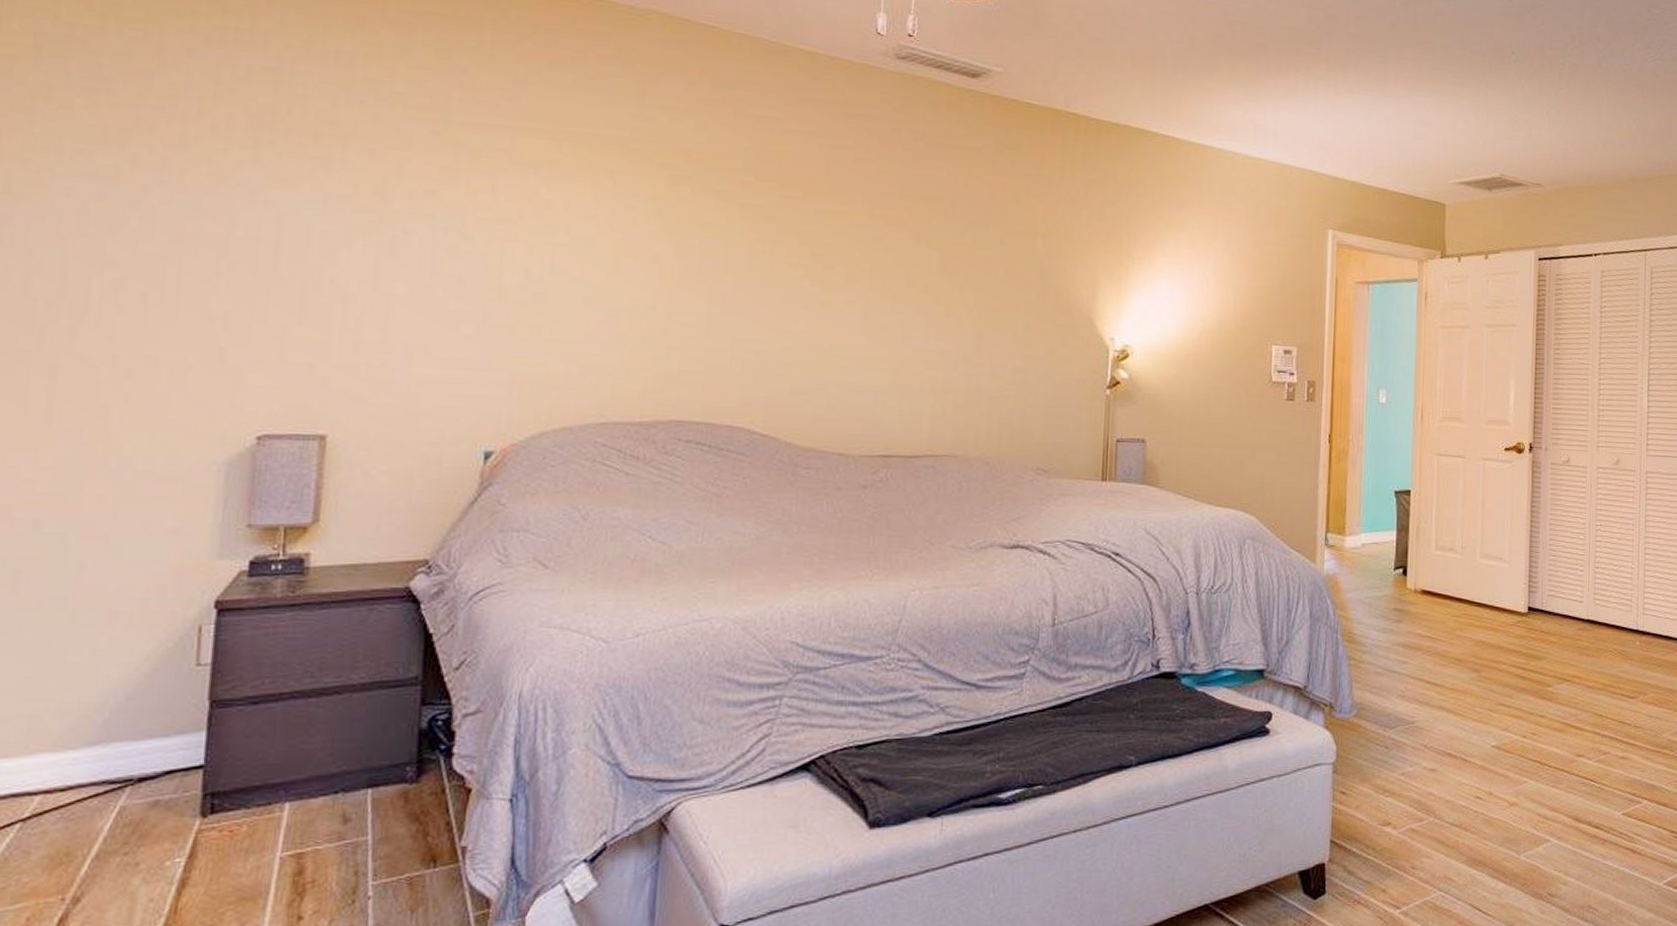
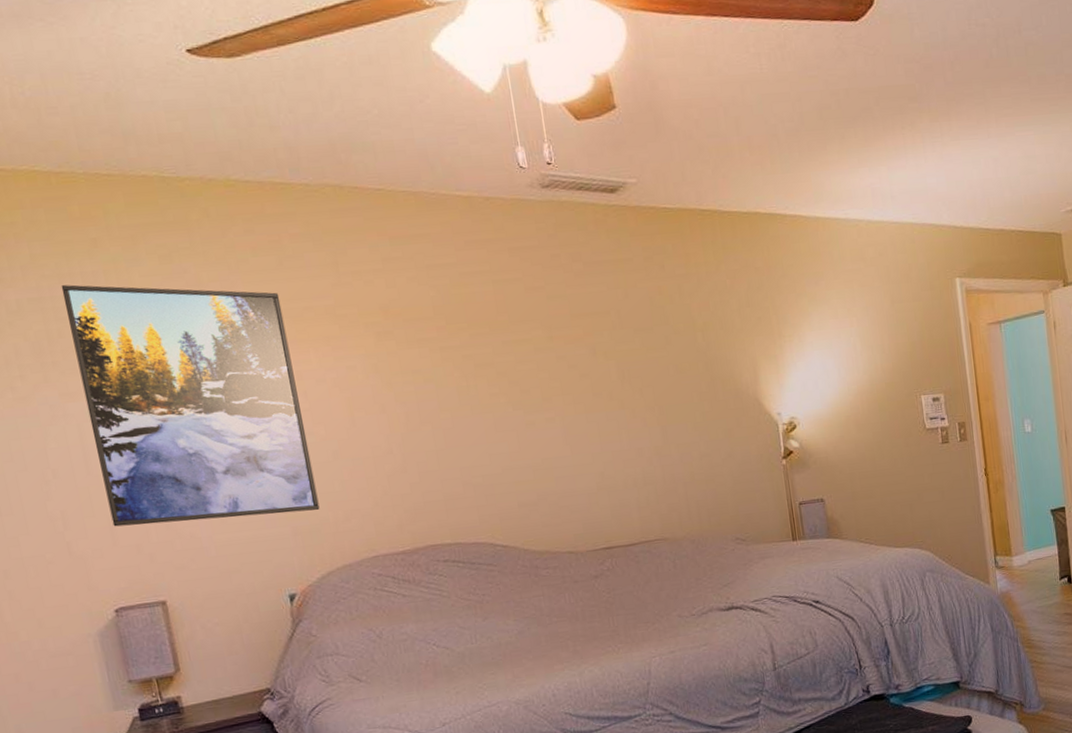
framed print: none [286,60,567,358] -> present [61,284,320,527]

